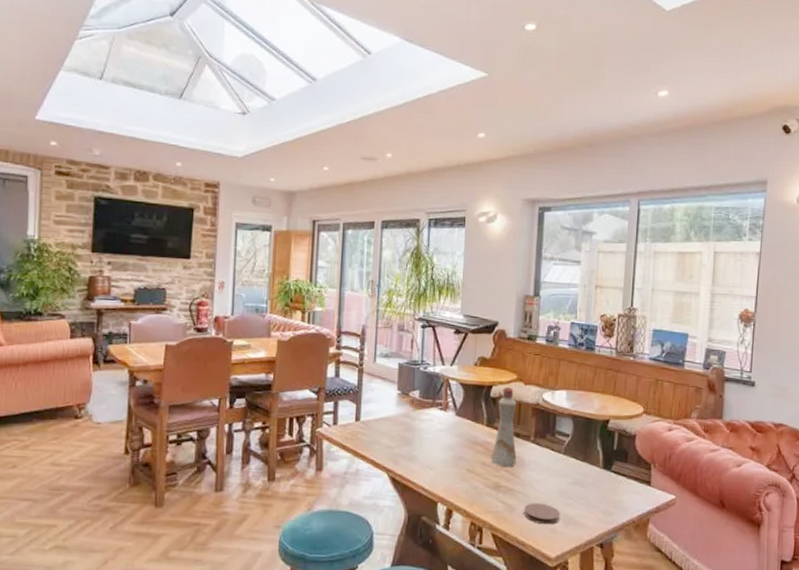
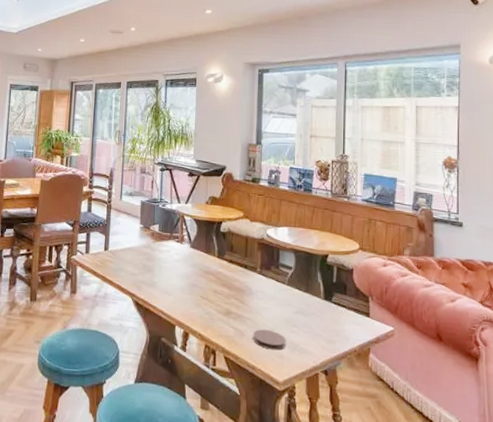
bottle: present [491,387,517,468] -> none [222,223,245,296]

